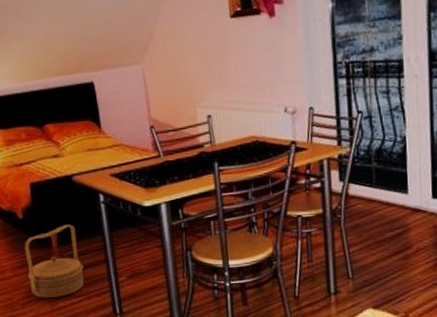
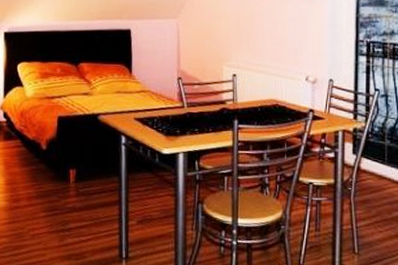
basket: present [24,224,84,298] -> none [41,161,97,233]

